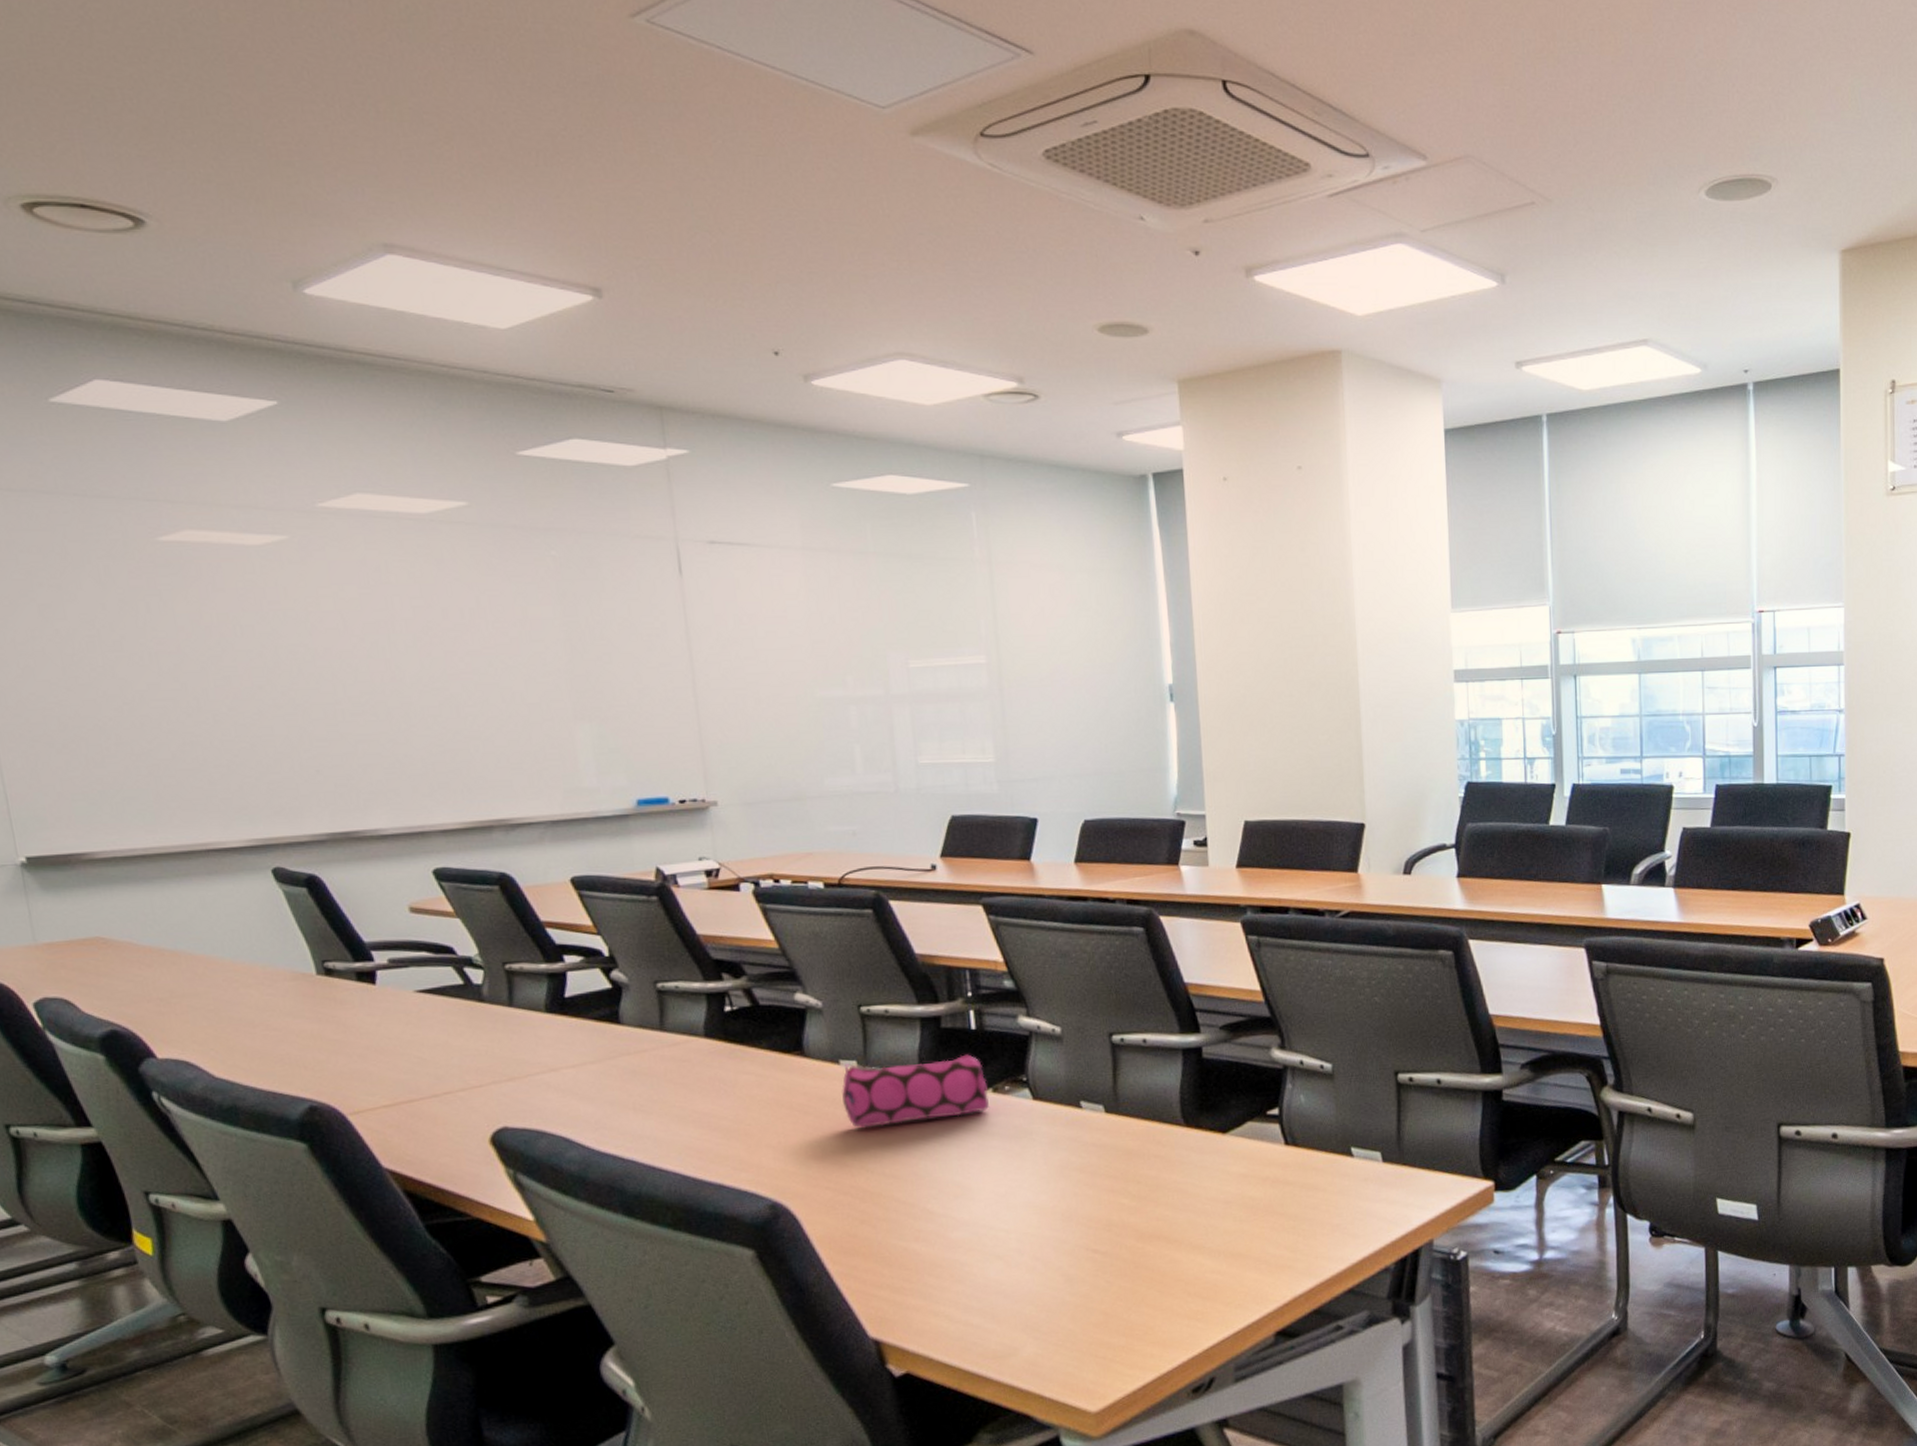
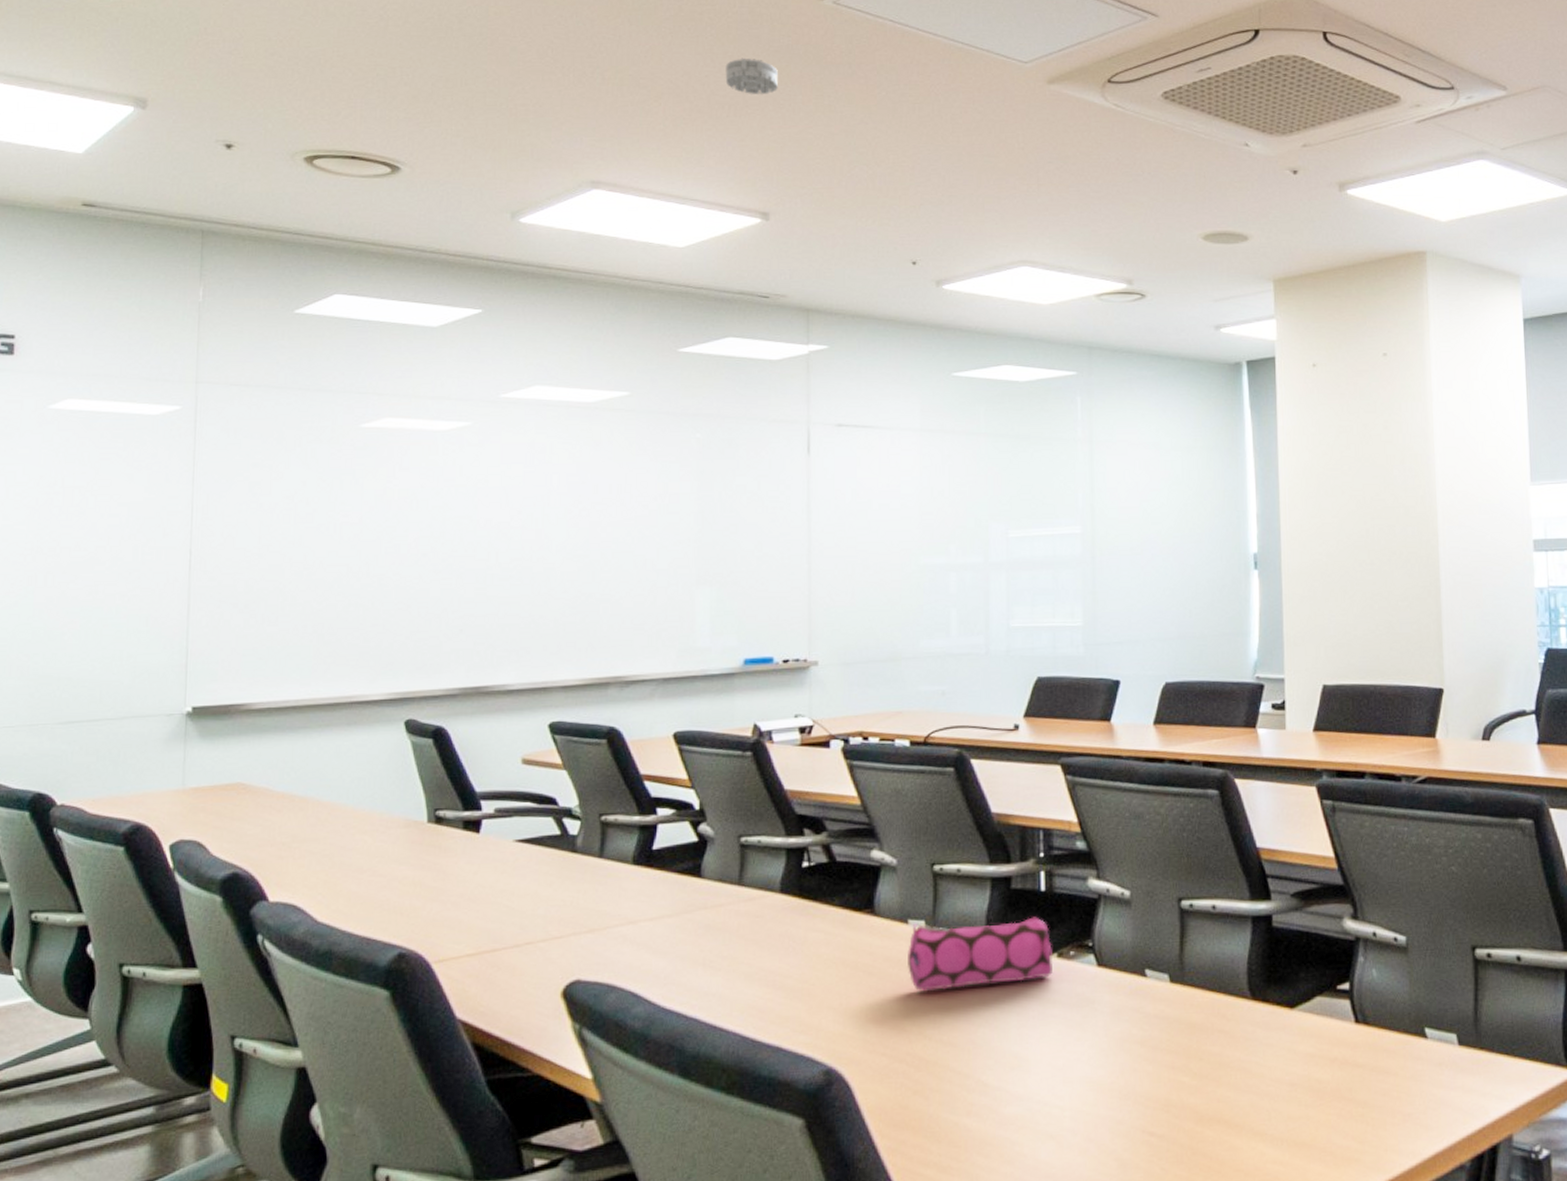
smoke detector: none [525,90,593,138] -> present [725,58,778,94]

